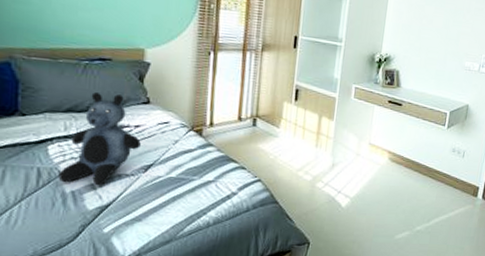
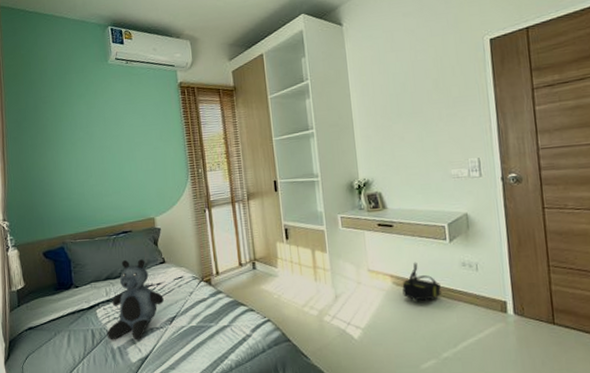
backpack: none [395,142,430,179] -> present [402,262,441,303]

